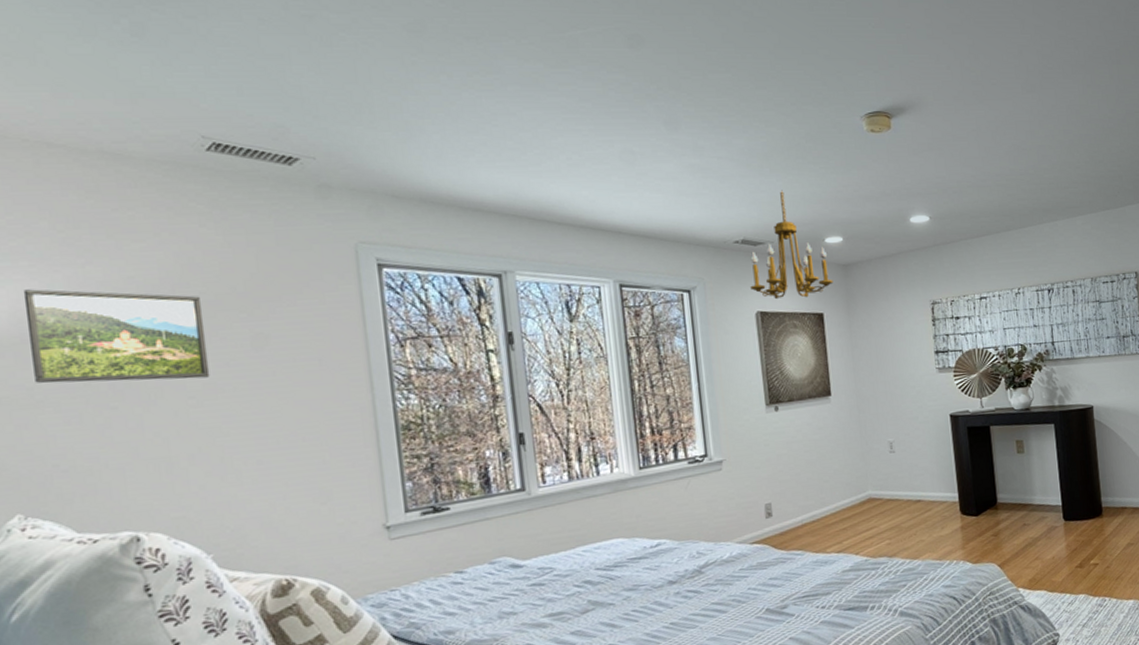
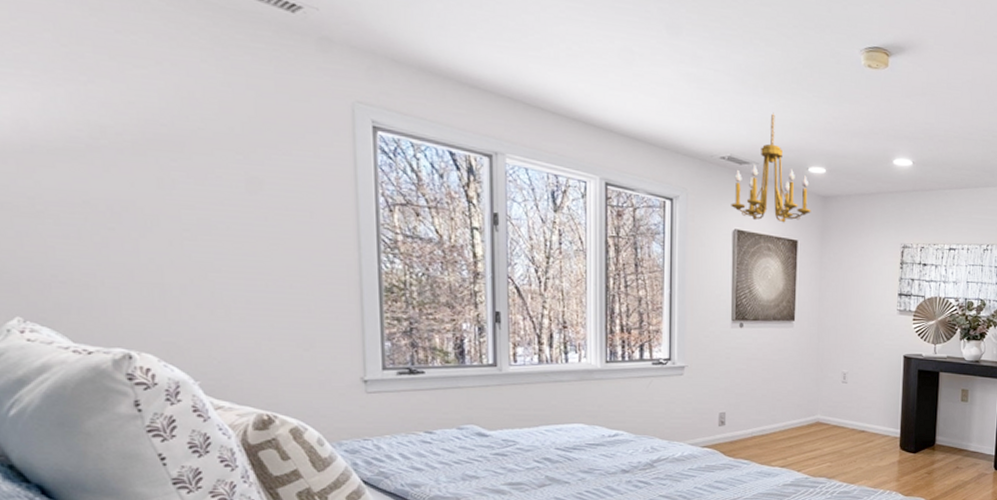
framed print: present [23,289,210,384] -> none [25,99,205,213]

